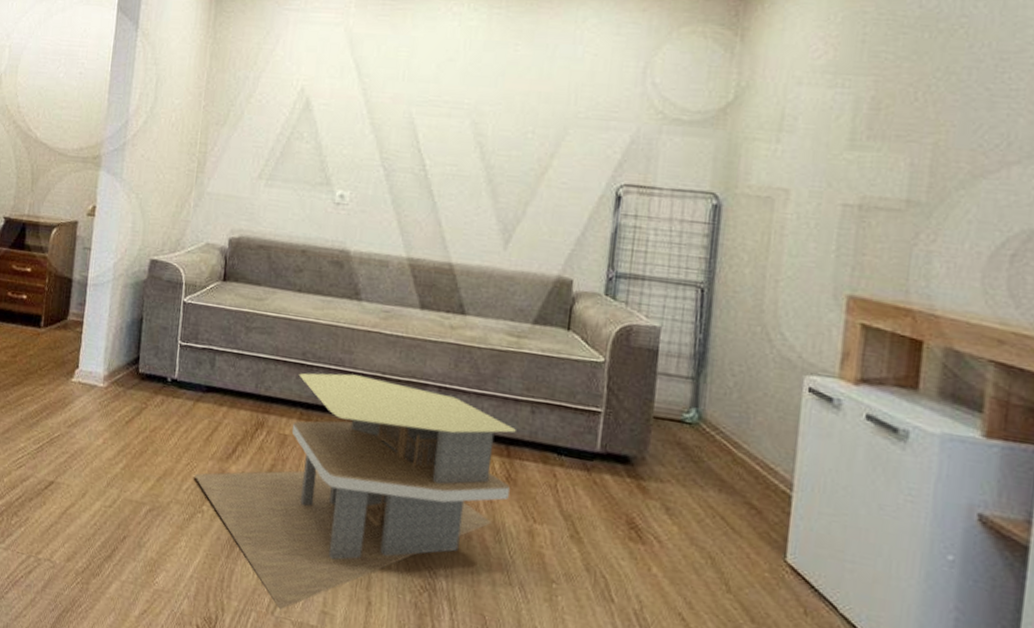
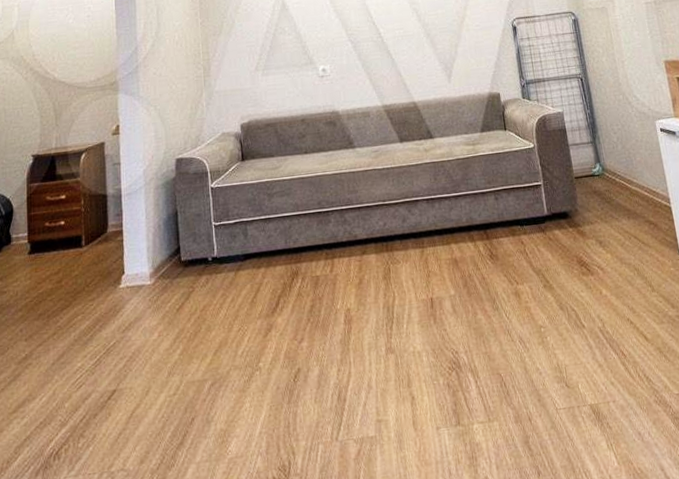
coffee table: present [194,372,516,610] -> none [246,204,495,433]

